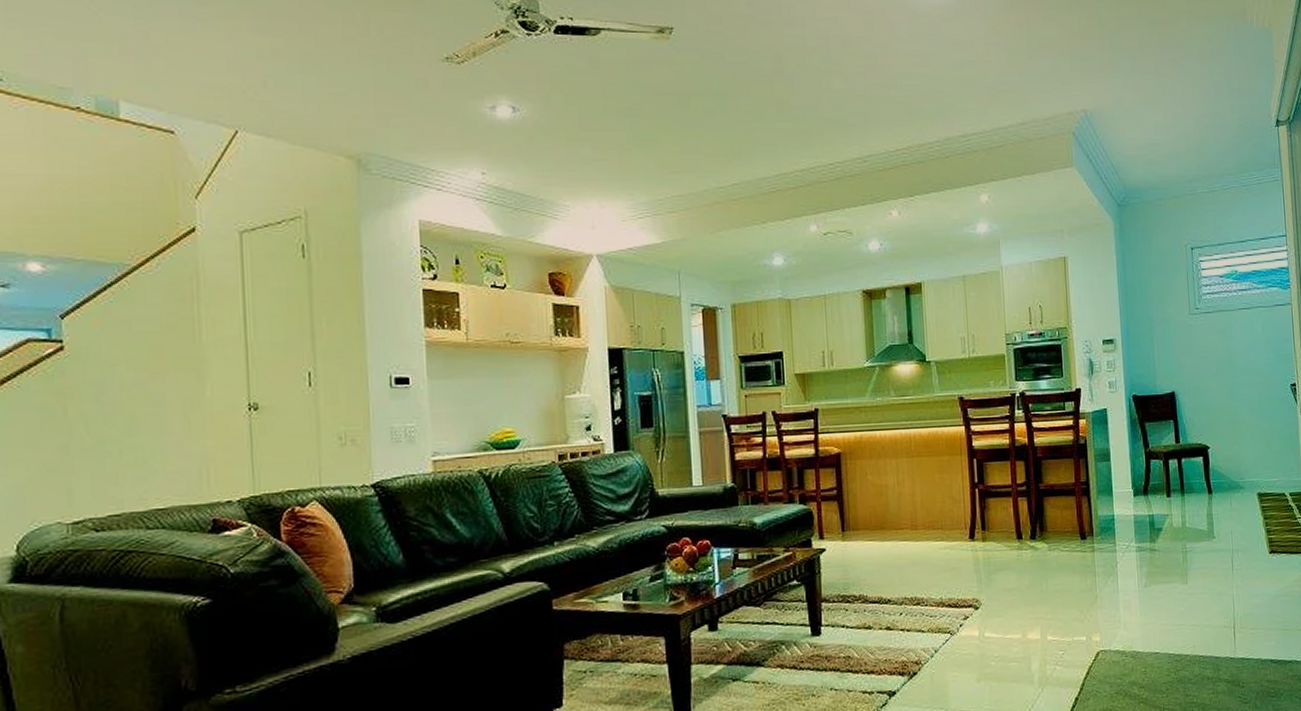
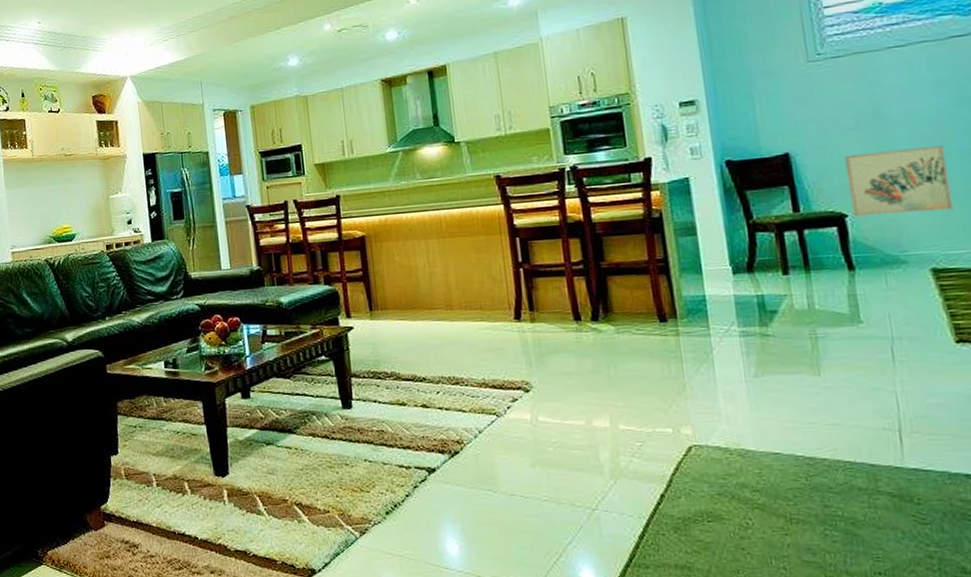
wall art: none [1209,392,1272,449] -> present [844,144,953,217]

